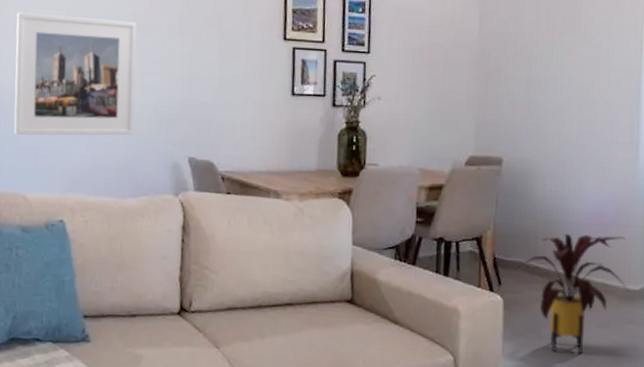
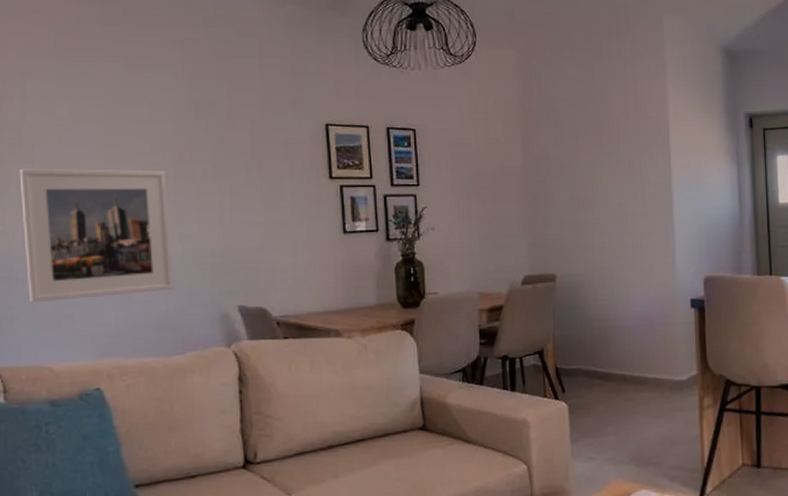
house plant: present [516,234,630,355] -> none [577,334,679,446]

